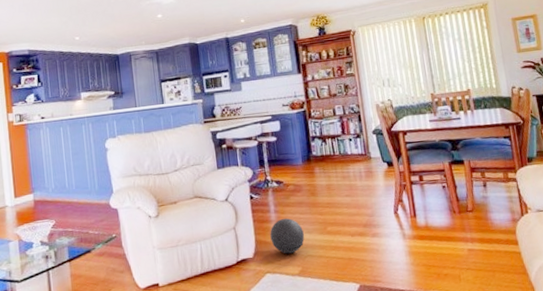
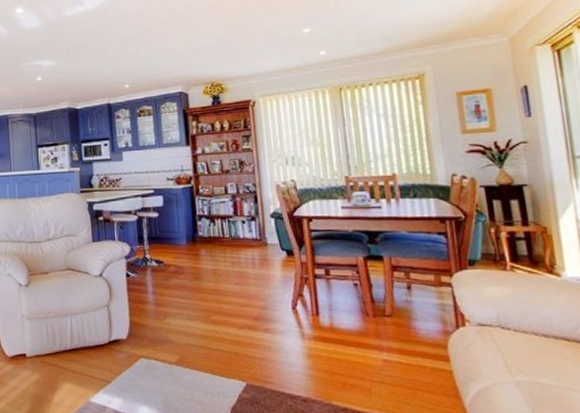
ball: present [270,218,305,254] -> none [146,300,185,340]

